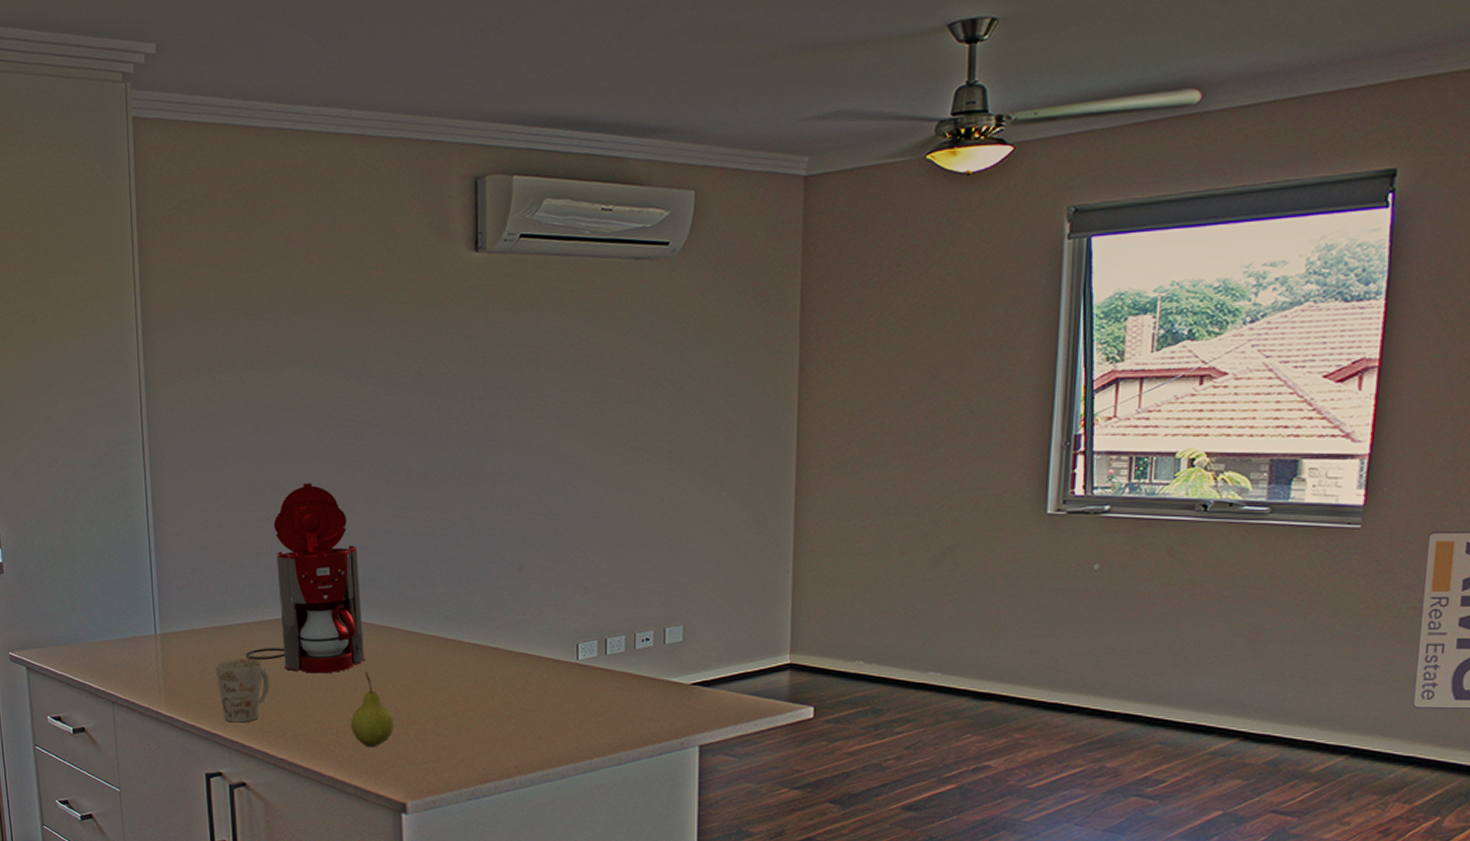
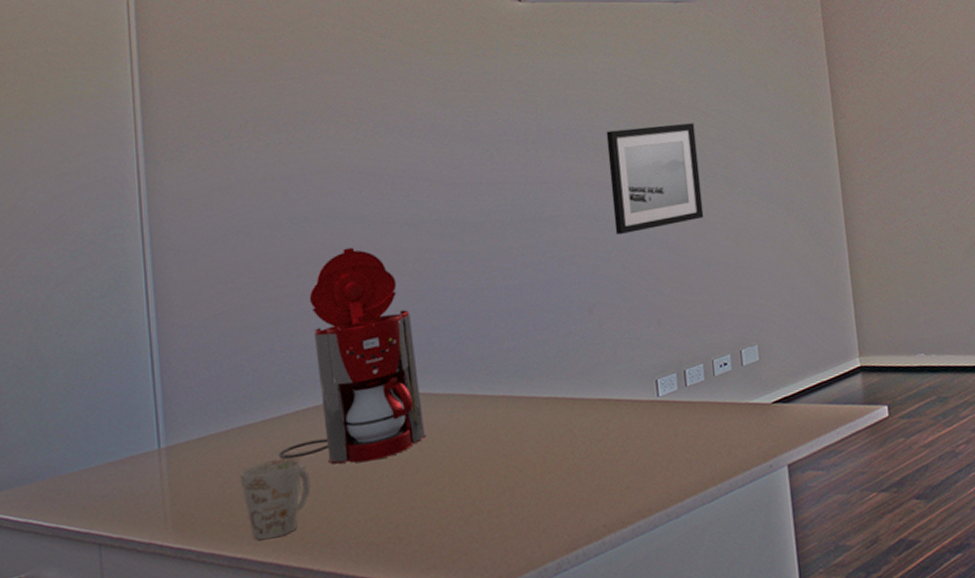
fruit: present [350,672,394,748] -> none [412,449,464,537]
wall art: none [551,391,643,499] -> present [606,123,704,235]

